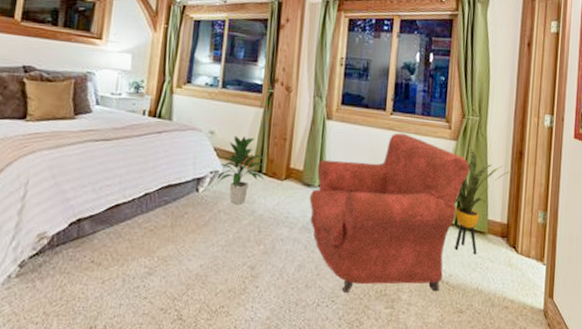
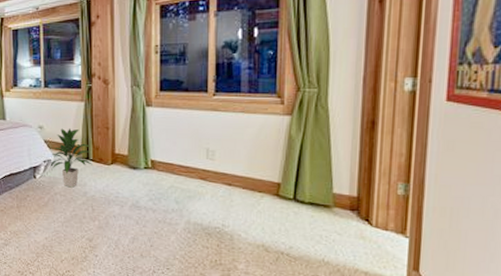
armchair: present [309,132,470,293] -> none [136,113,309,262]
house plant: present [455,147,515,255] -> none [292,120,366,228]

